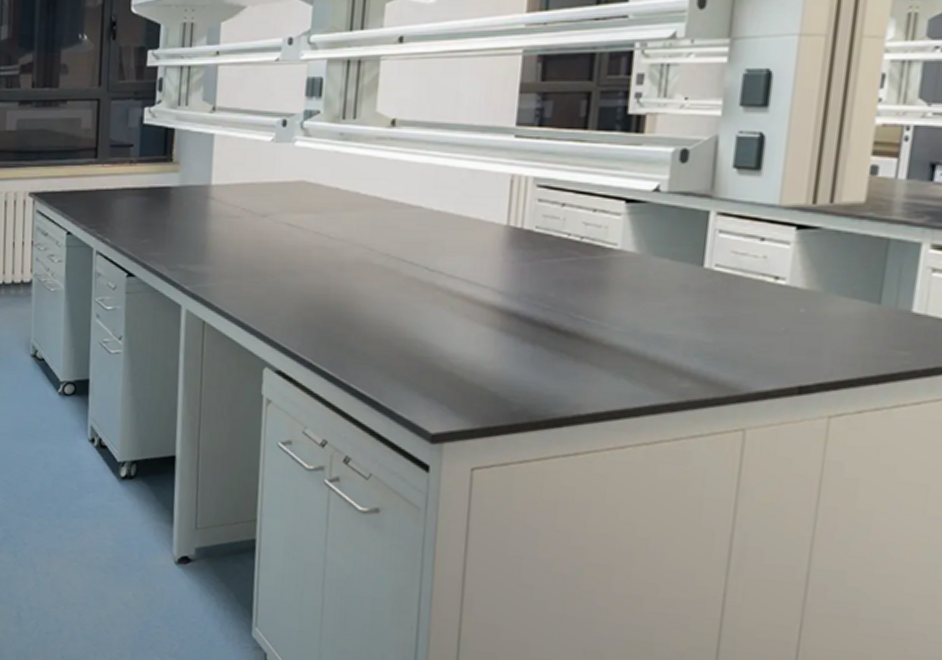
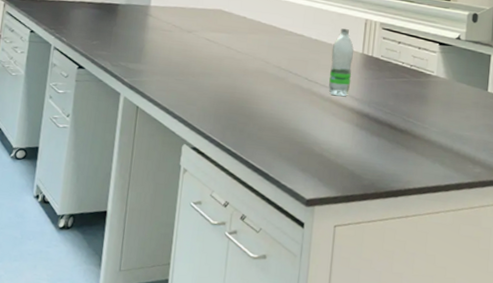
bottle: none [458,192,494,290] -> present [328,28,354,97]

